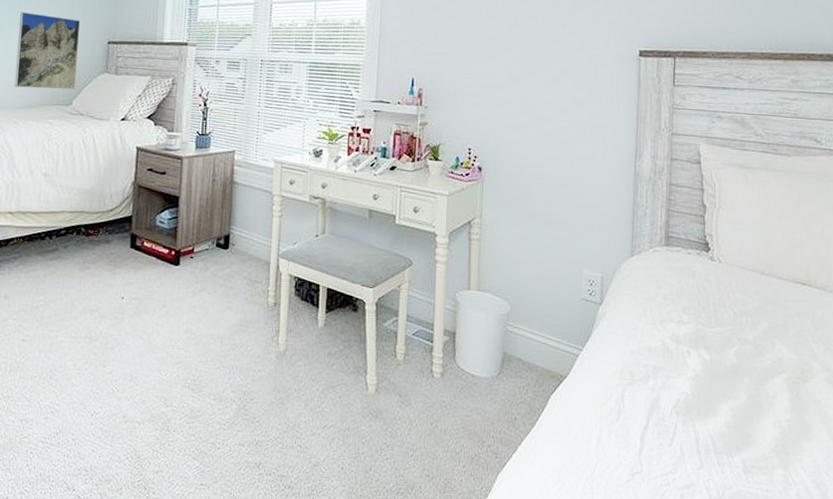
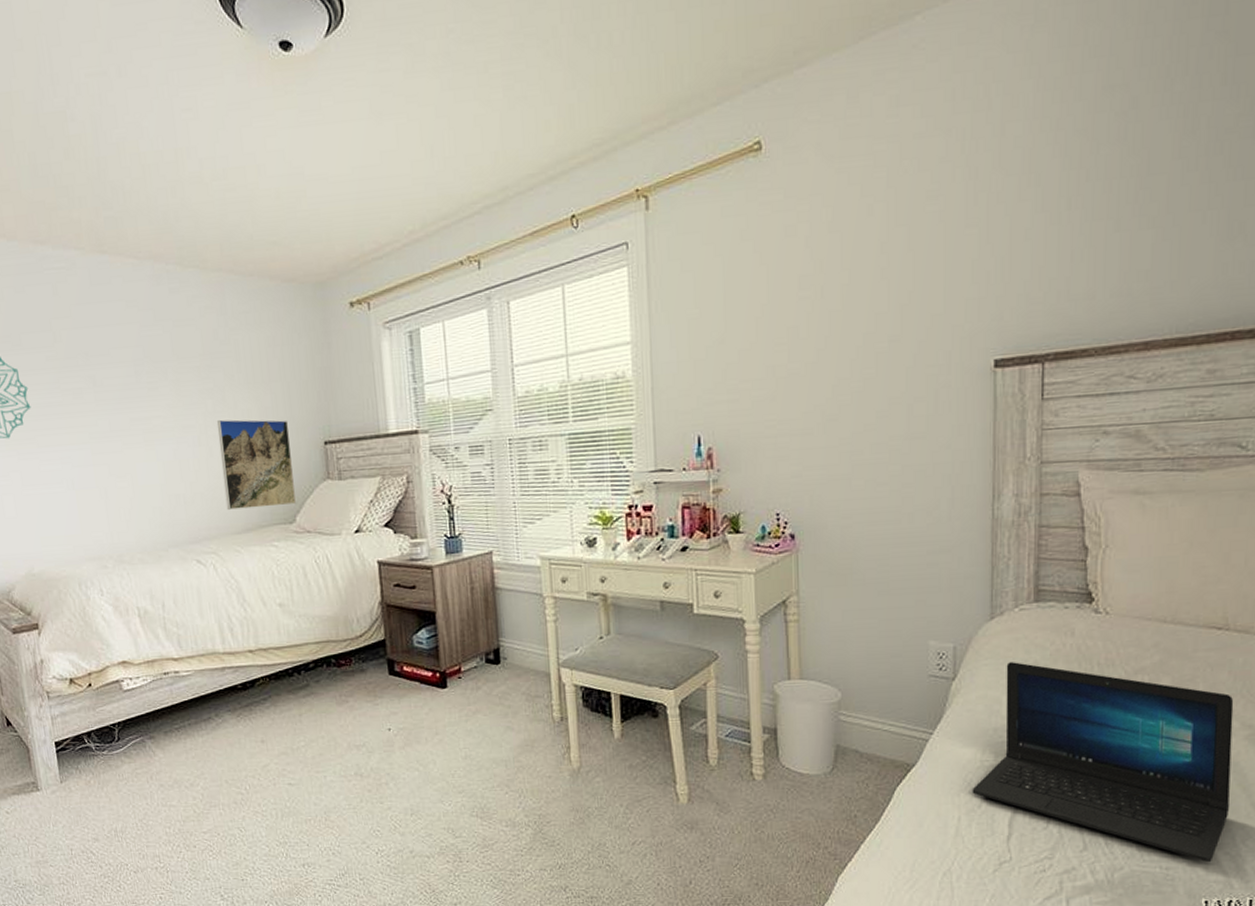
laptop: none [612,294,816,488] -> present [972,662,1234,862]

